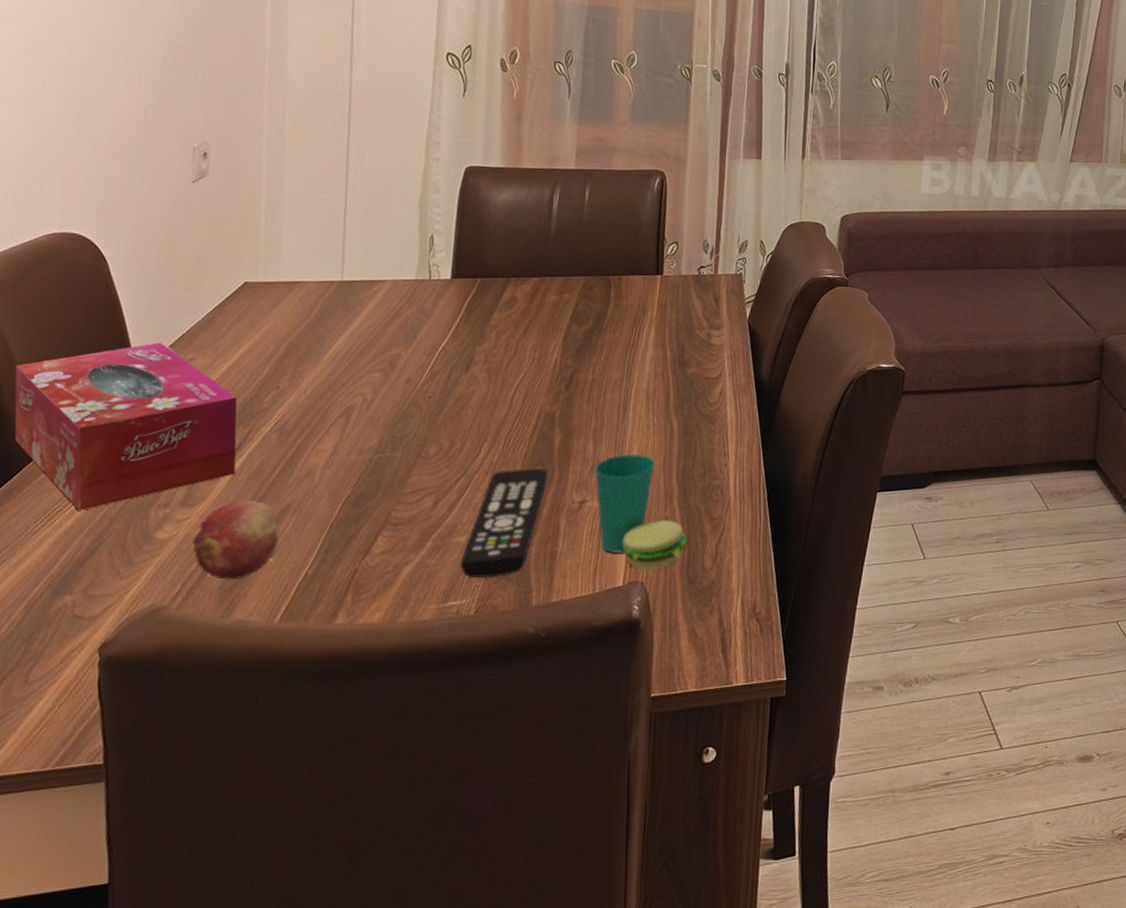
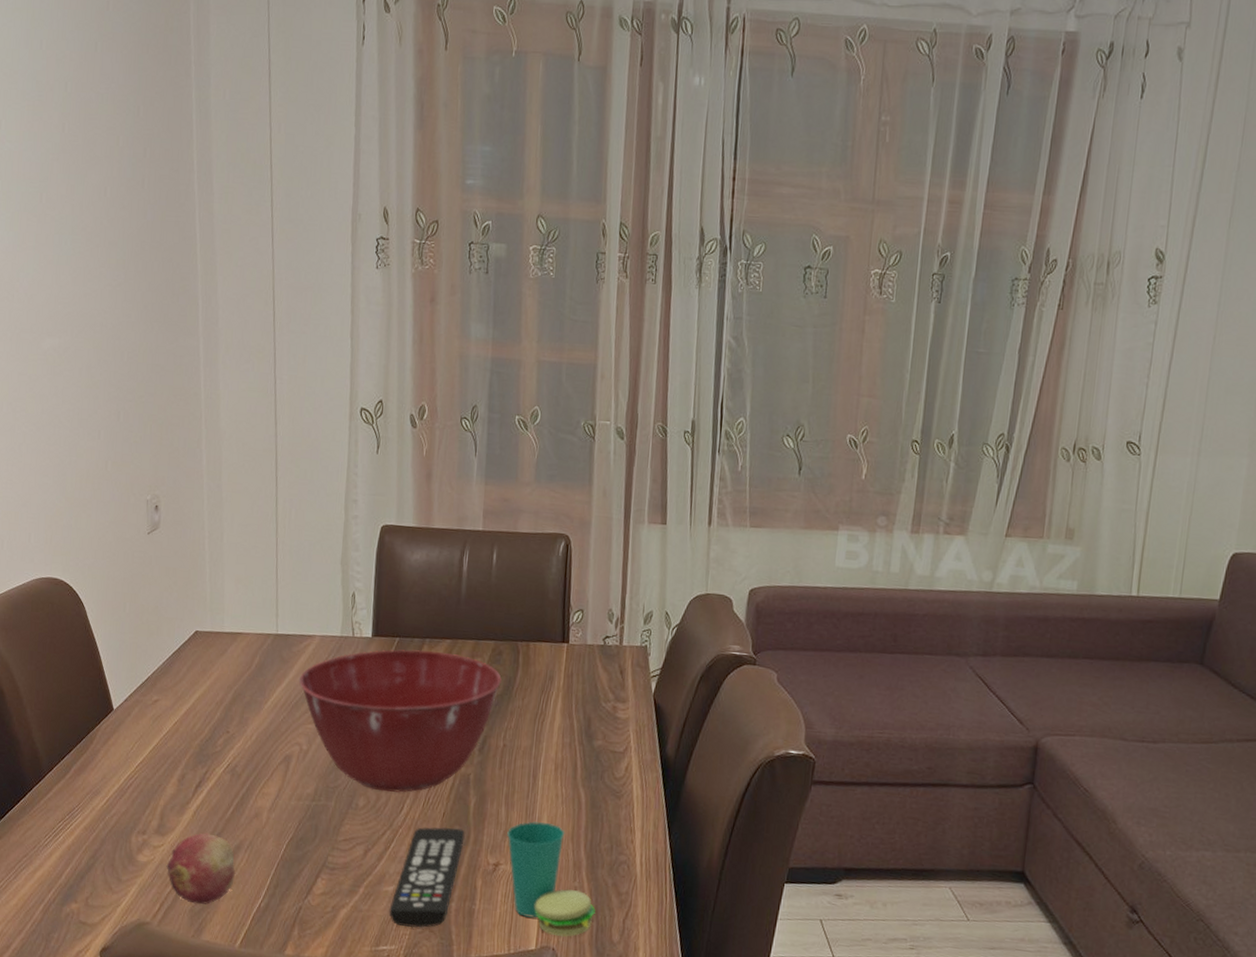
tissue box: present [14,341,238,511] -> none [20,682,198,830]
mixing bowl: none [366,289,592,437] -> present [299,649,502,793]

